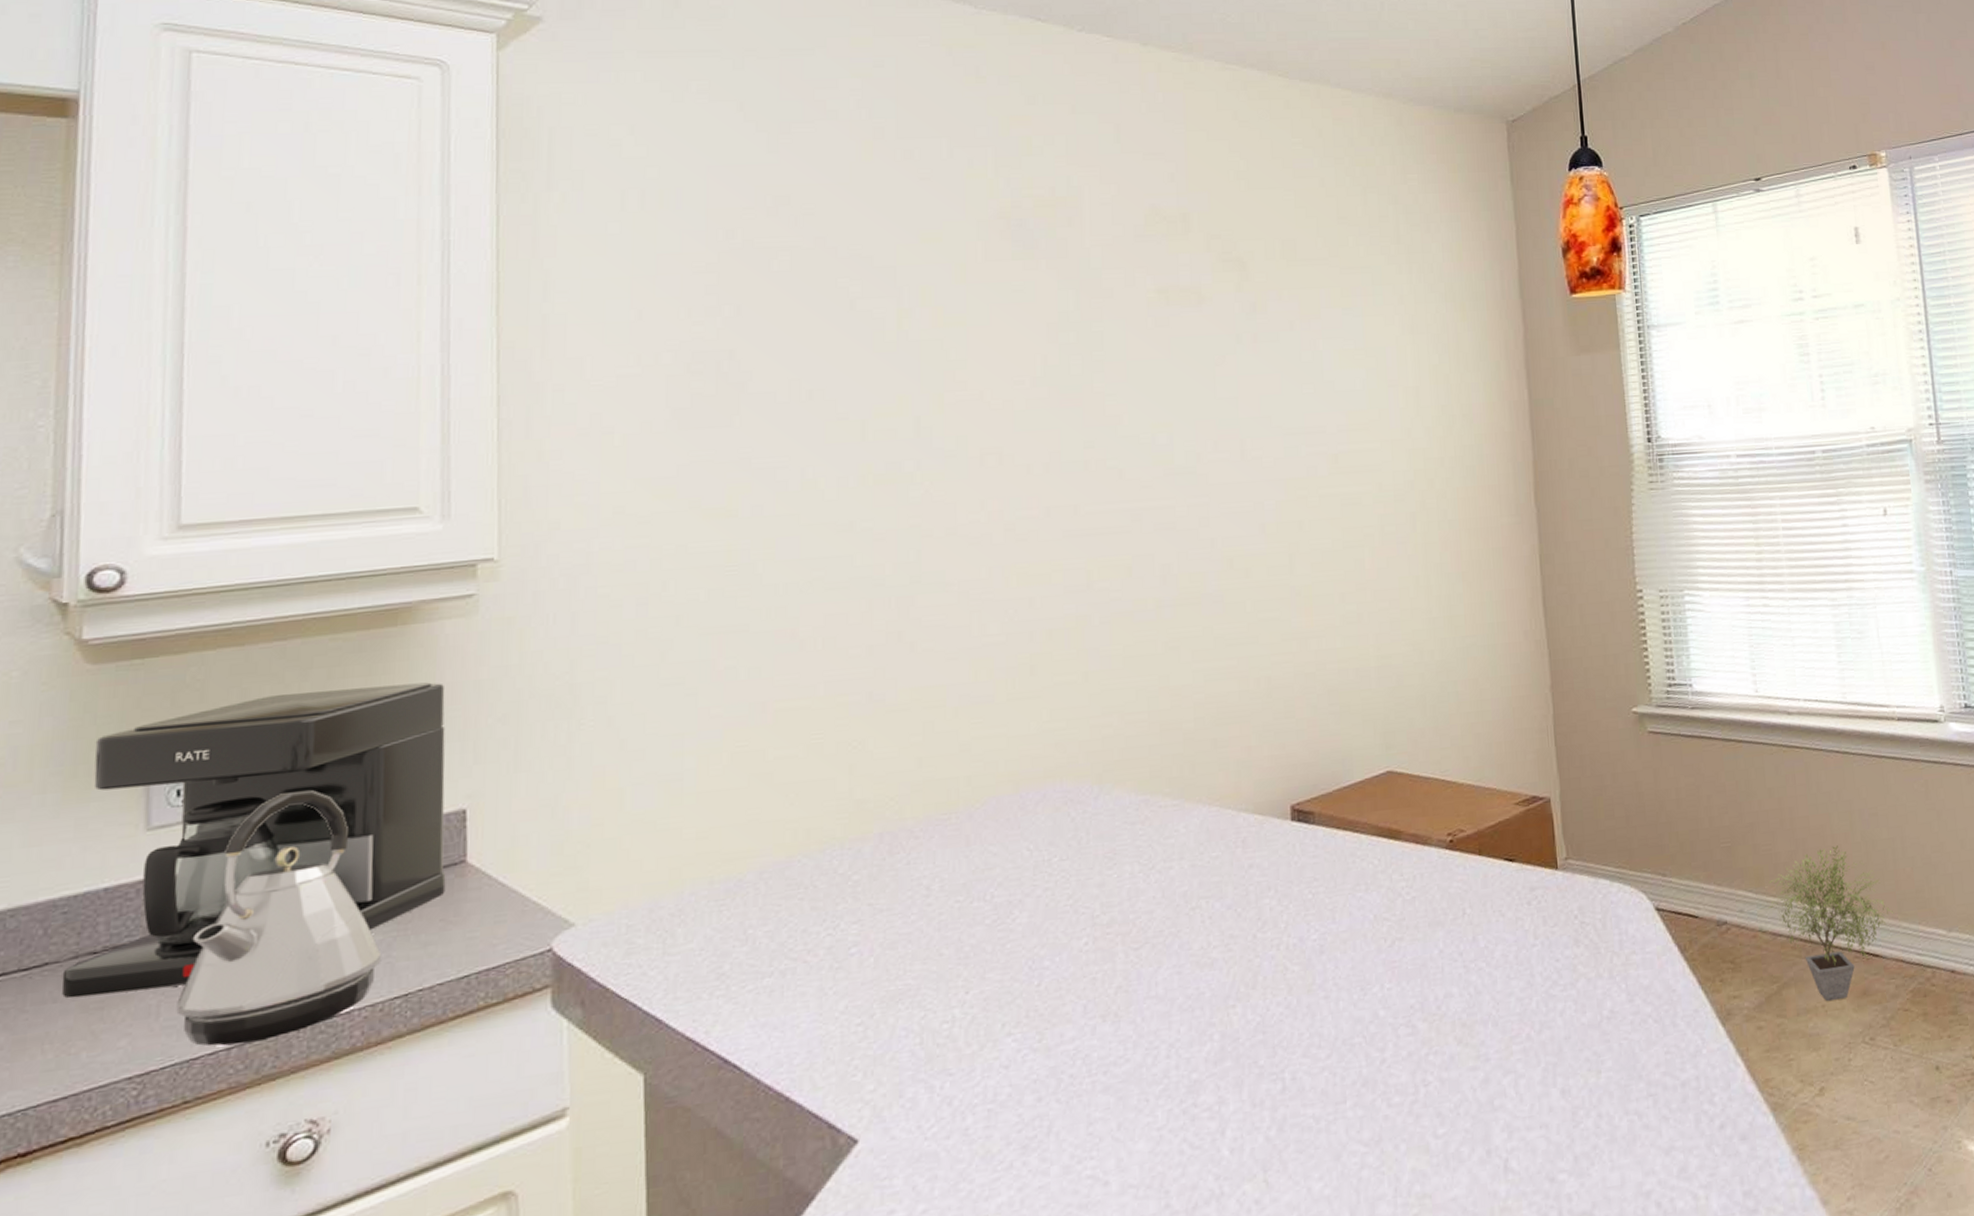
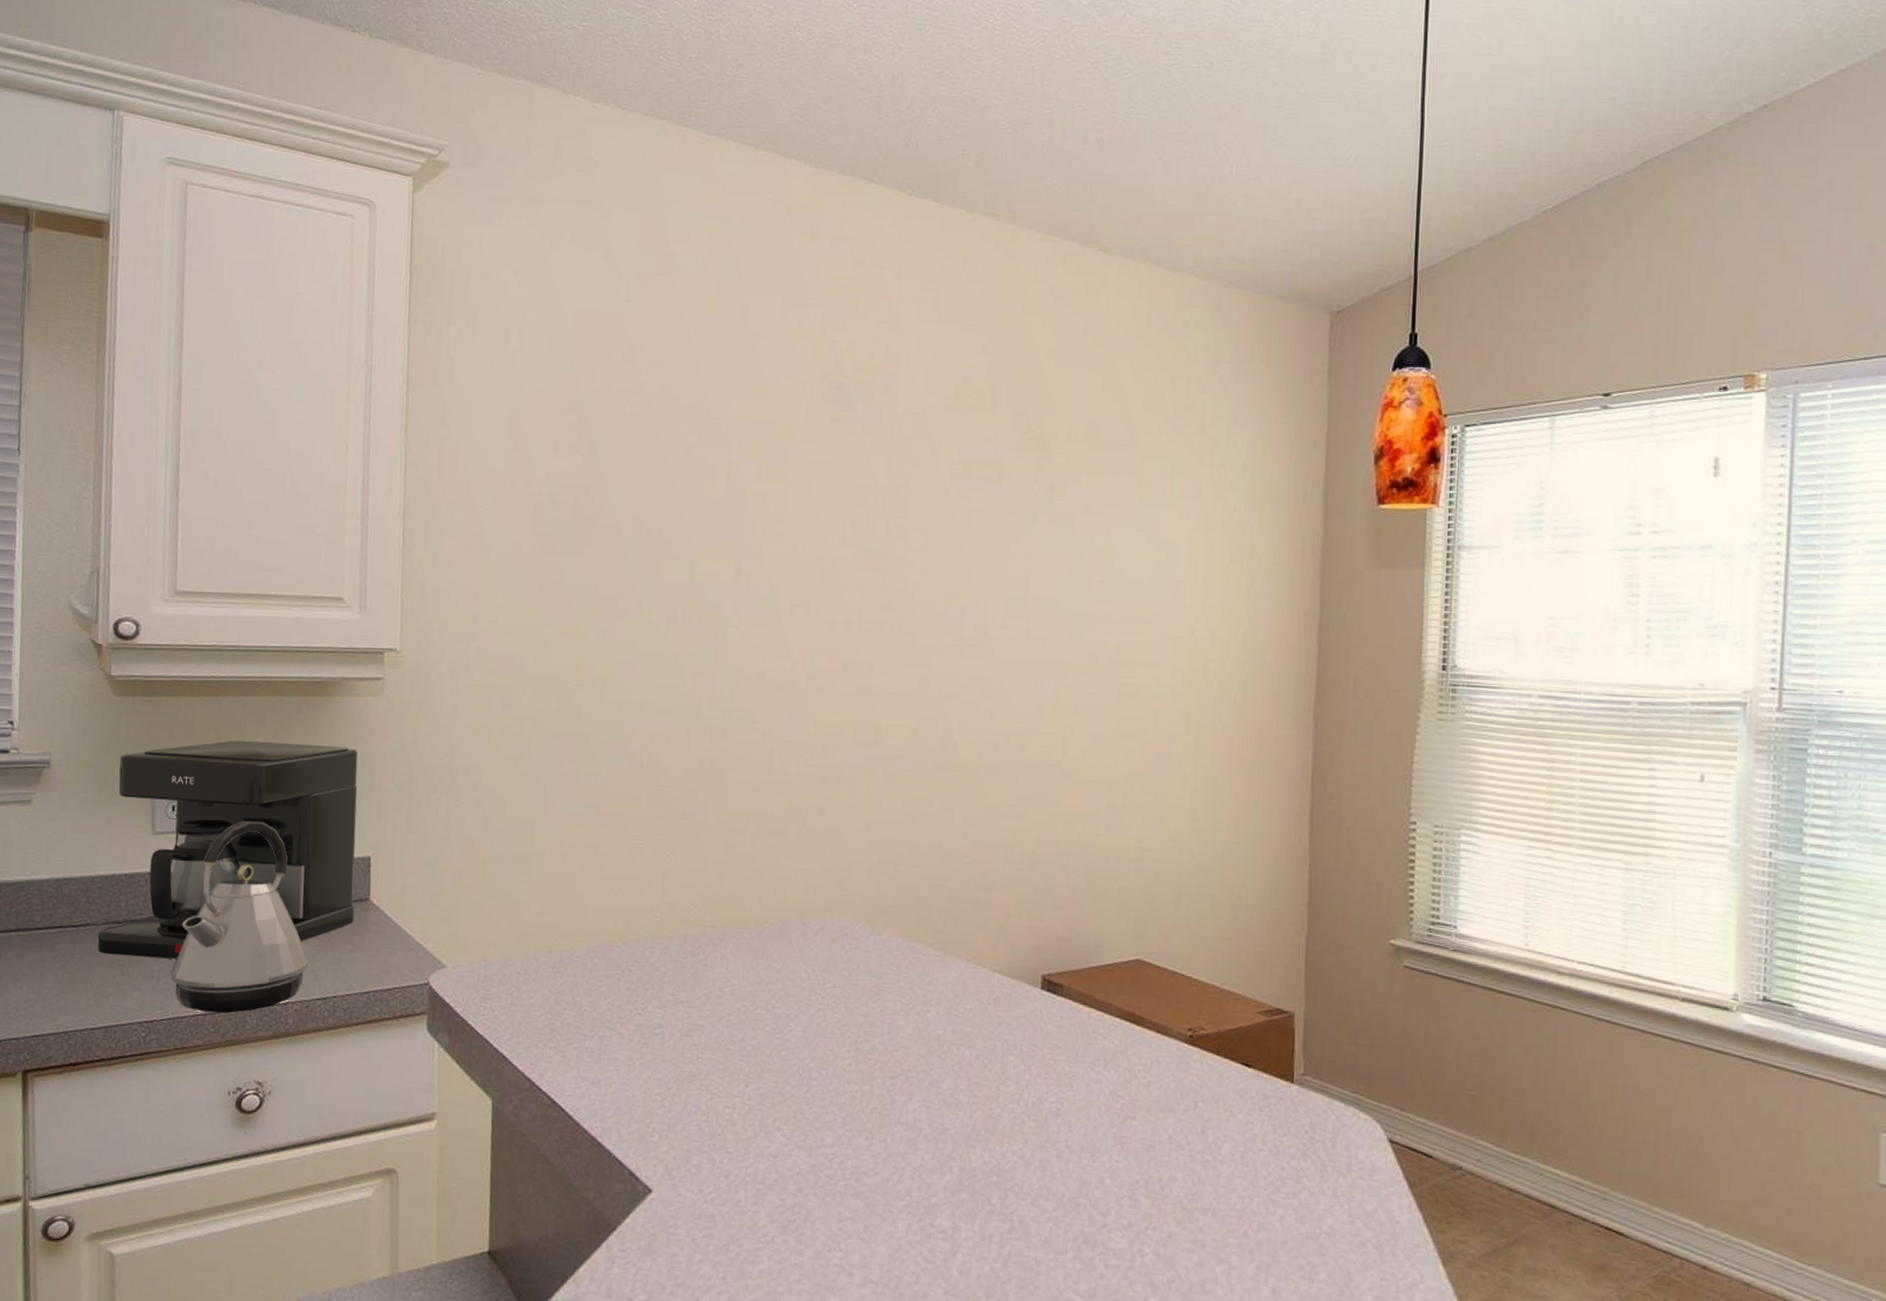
potted plant: present [1768,846,1894,1001] -> none [1508,1116,1647,1268]

